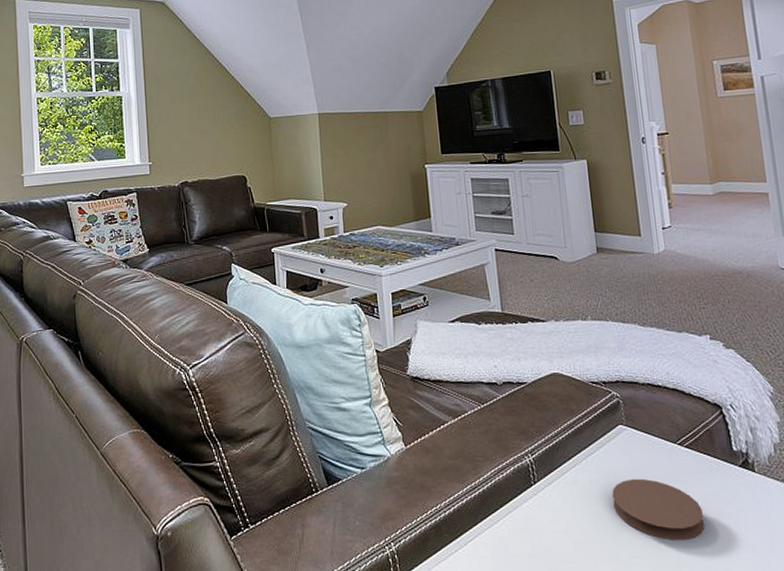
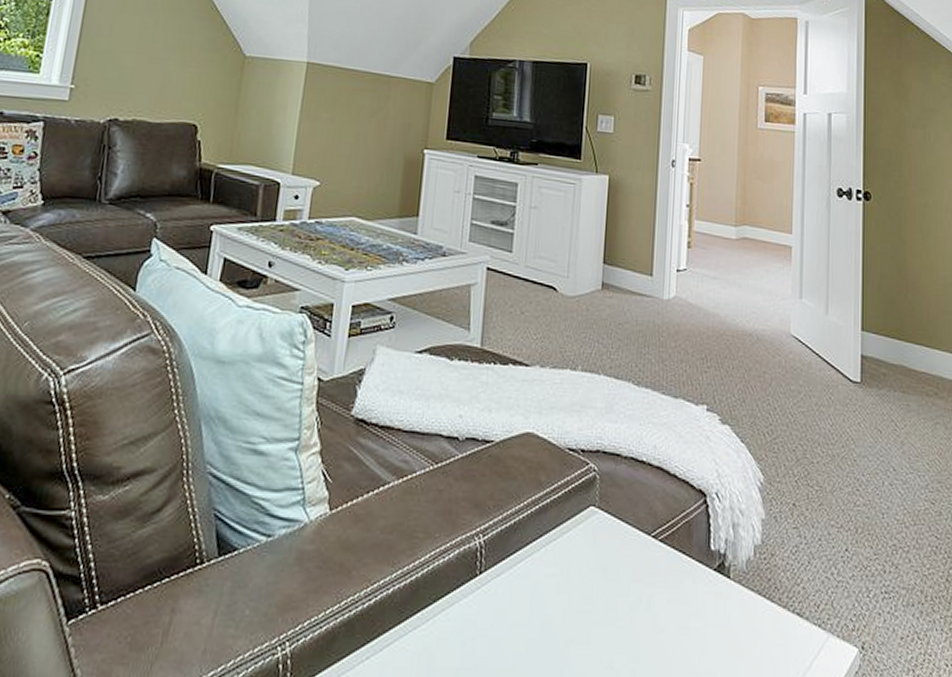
coaster: present [612,478,705,540] -> none [567,576,666,659]

